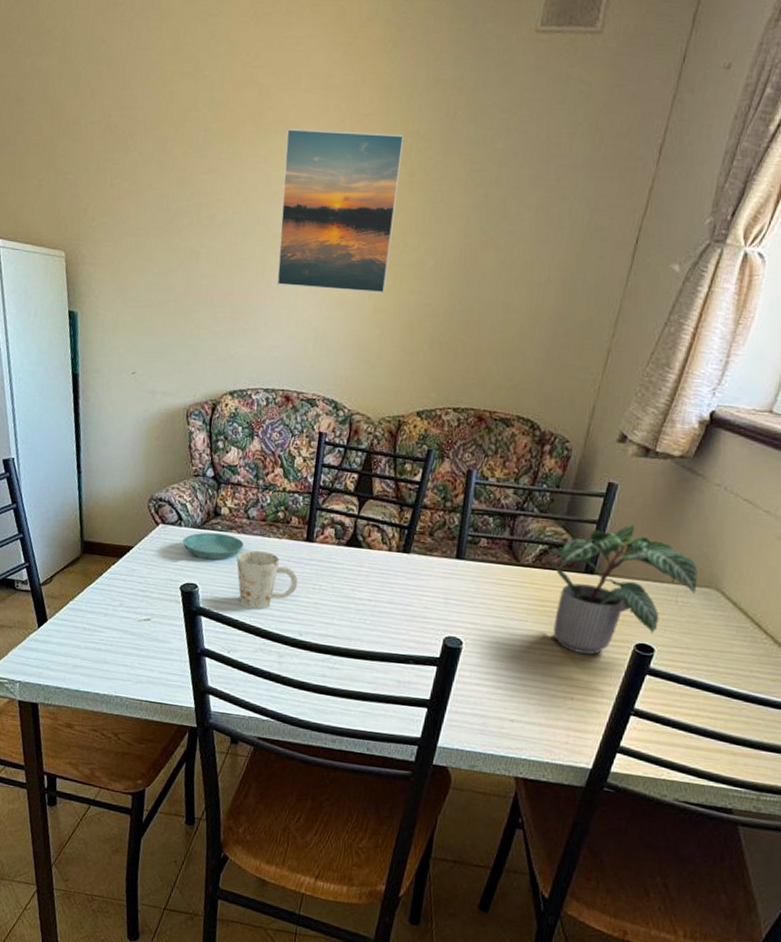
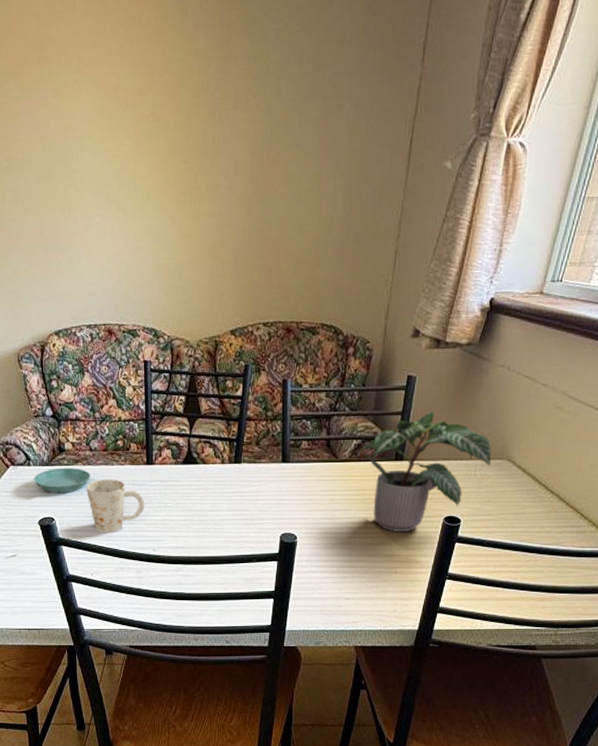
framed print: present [276,128,404,293] -> none [70,55,186,222]

